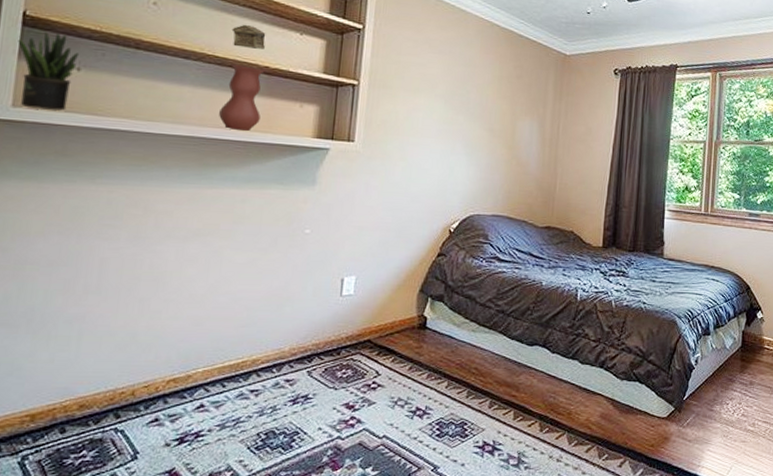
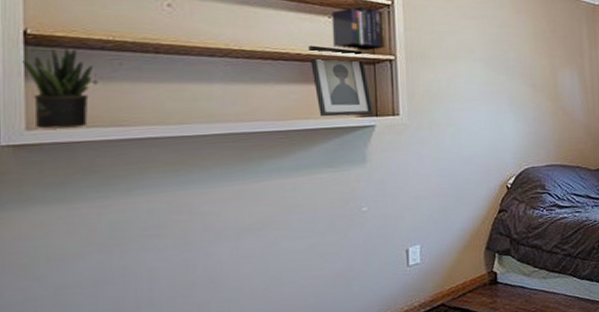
vase: present [219,63,265,132] -> none [255,55,299,121]
decorative box: present [231,24,266,49] -> none [256,14,293,38]
picture frame: none [276,60,330,138] -> present [307,45,373,117]
books: none [300,27,355,73] -> present [331,6,386,51]

